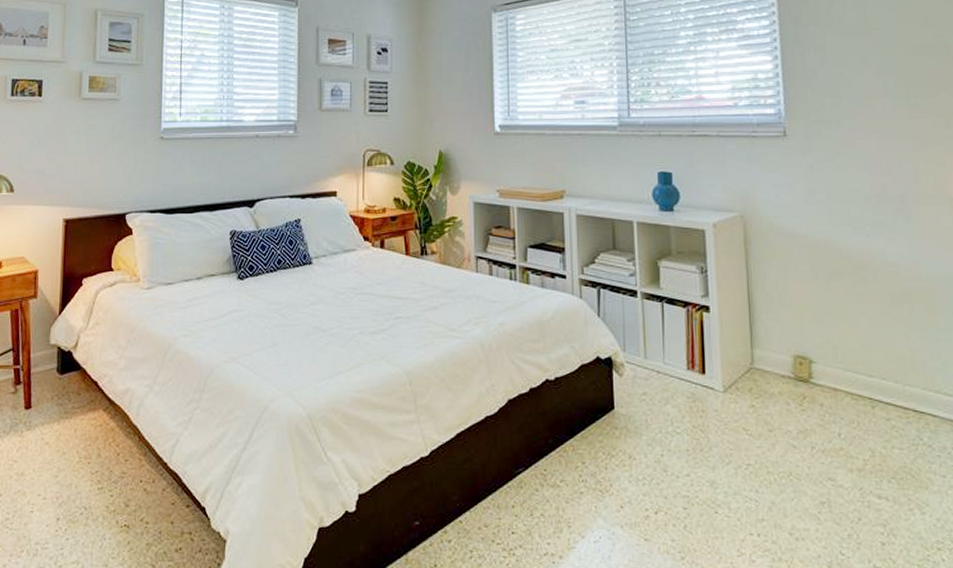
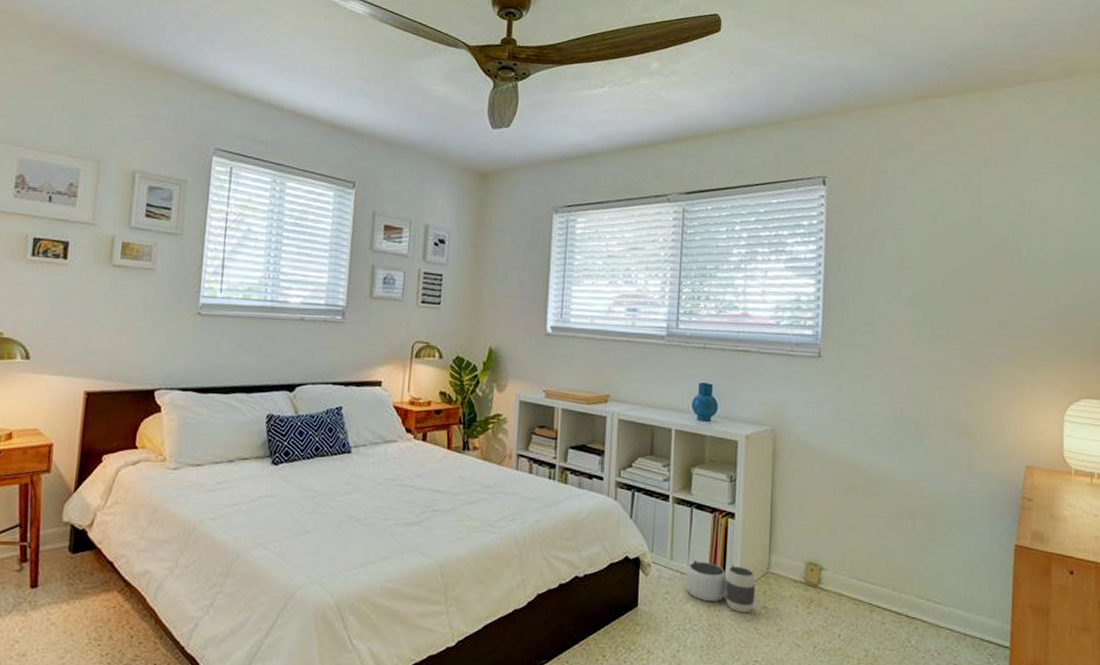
waste basket: none [662,358,740,413] -> present [685,560,755,613]

